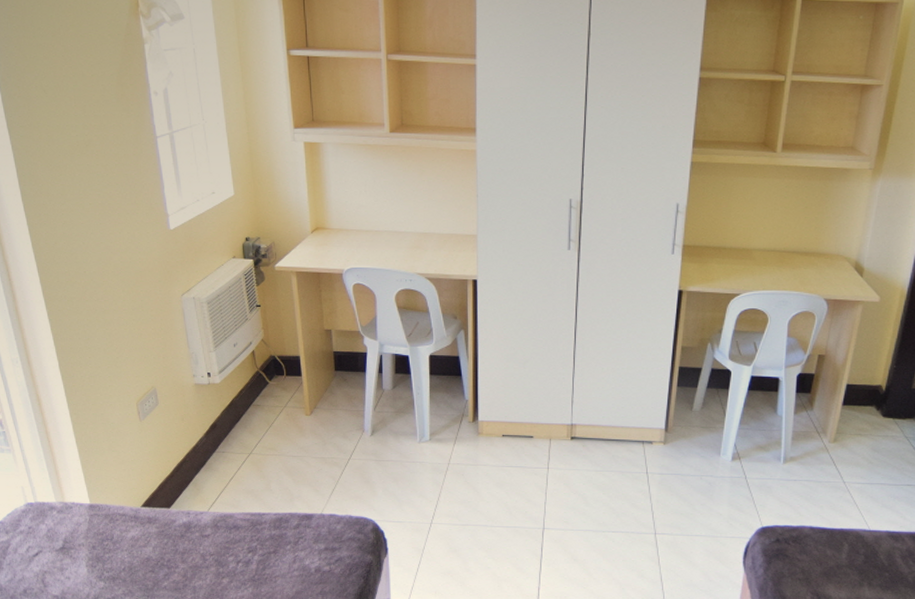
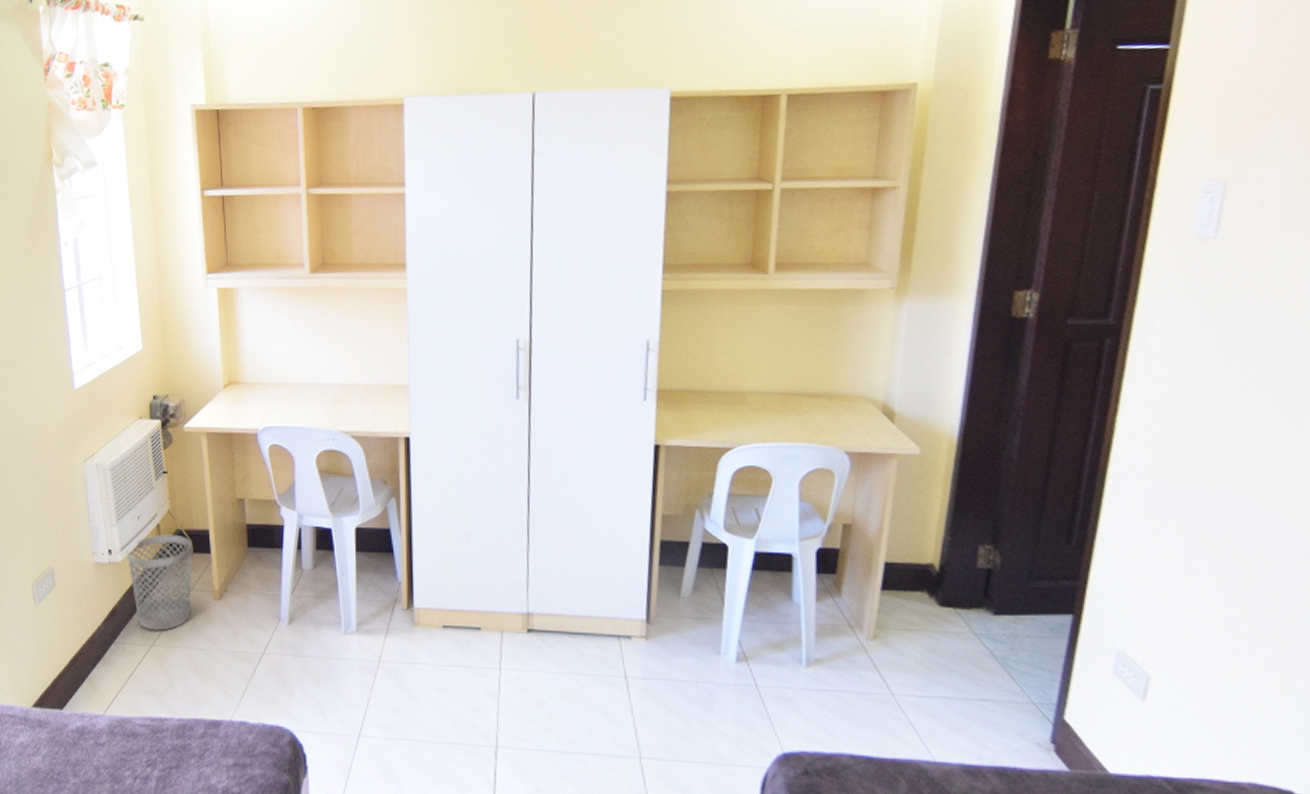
wastebasket: none [225,360,285,441] -> present [127,534,192,631]

